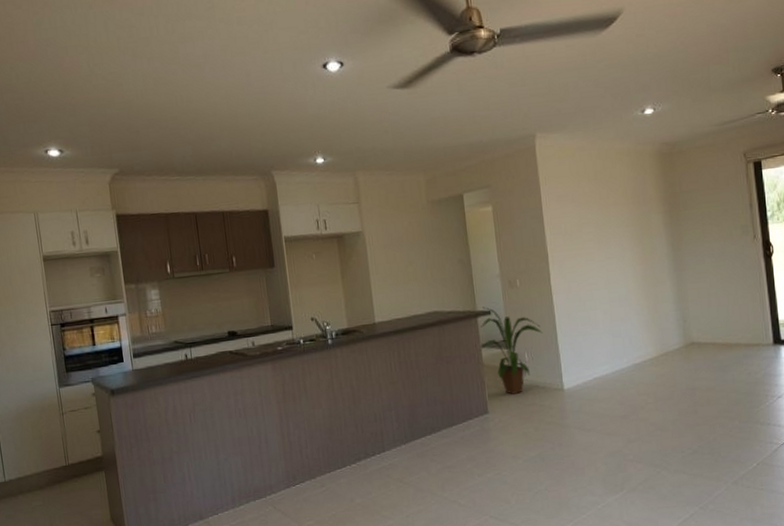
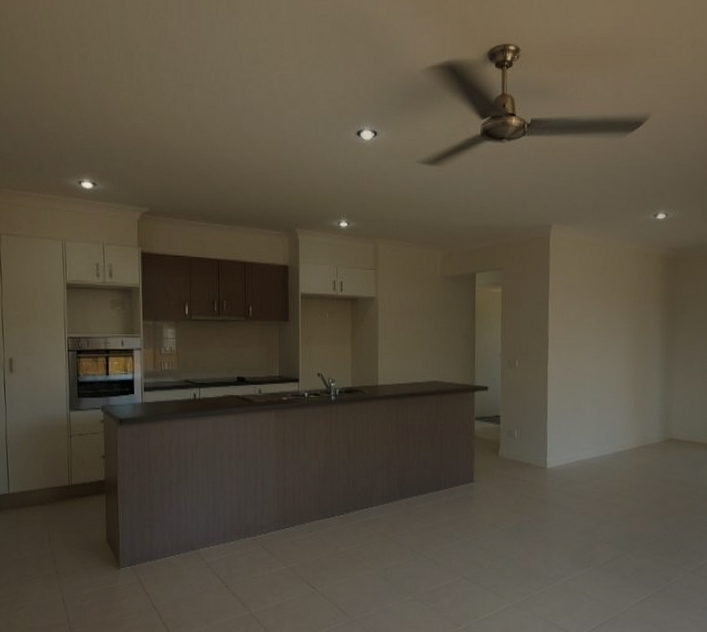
house plant: present [480,306,543,394] -> none [474,382,535,467]

